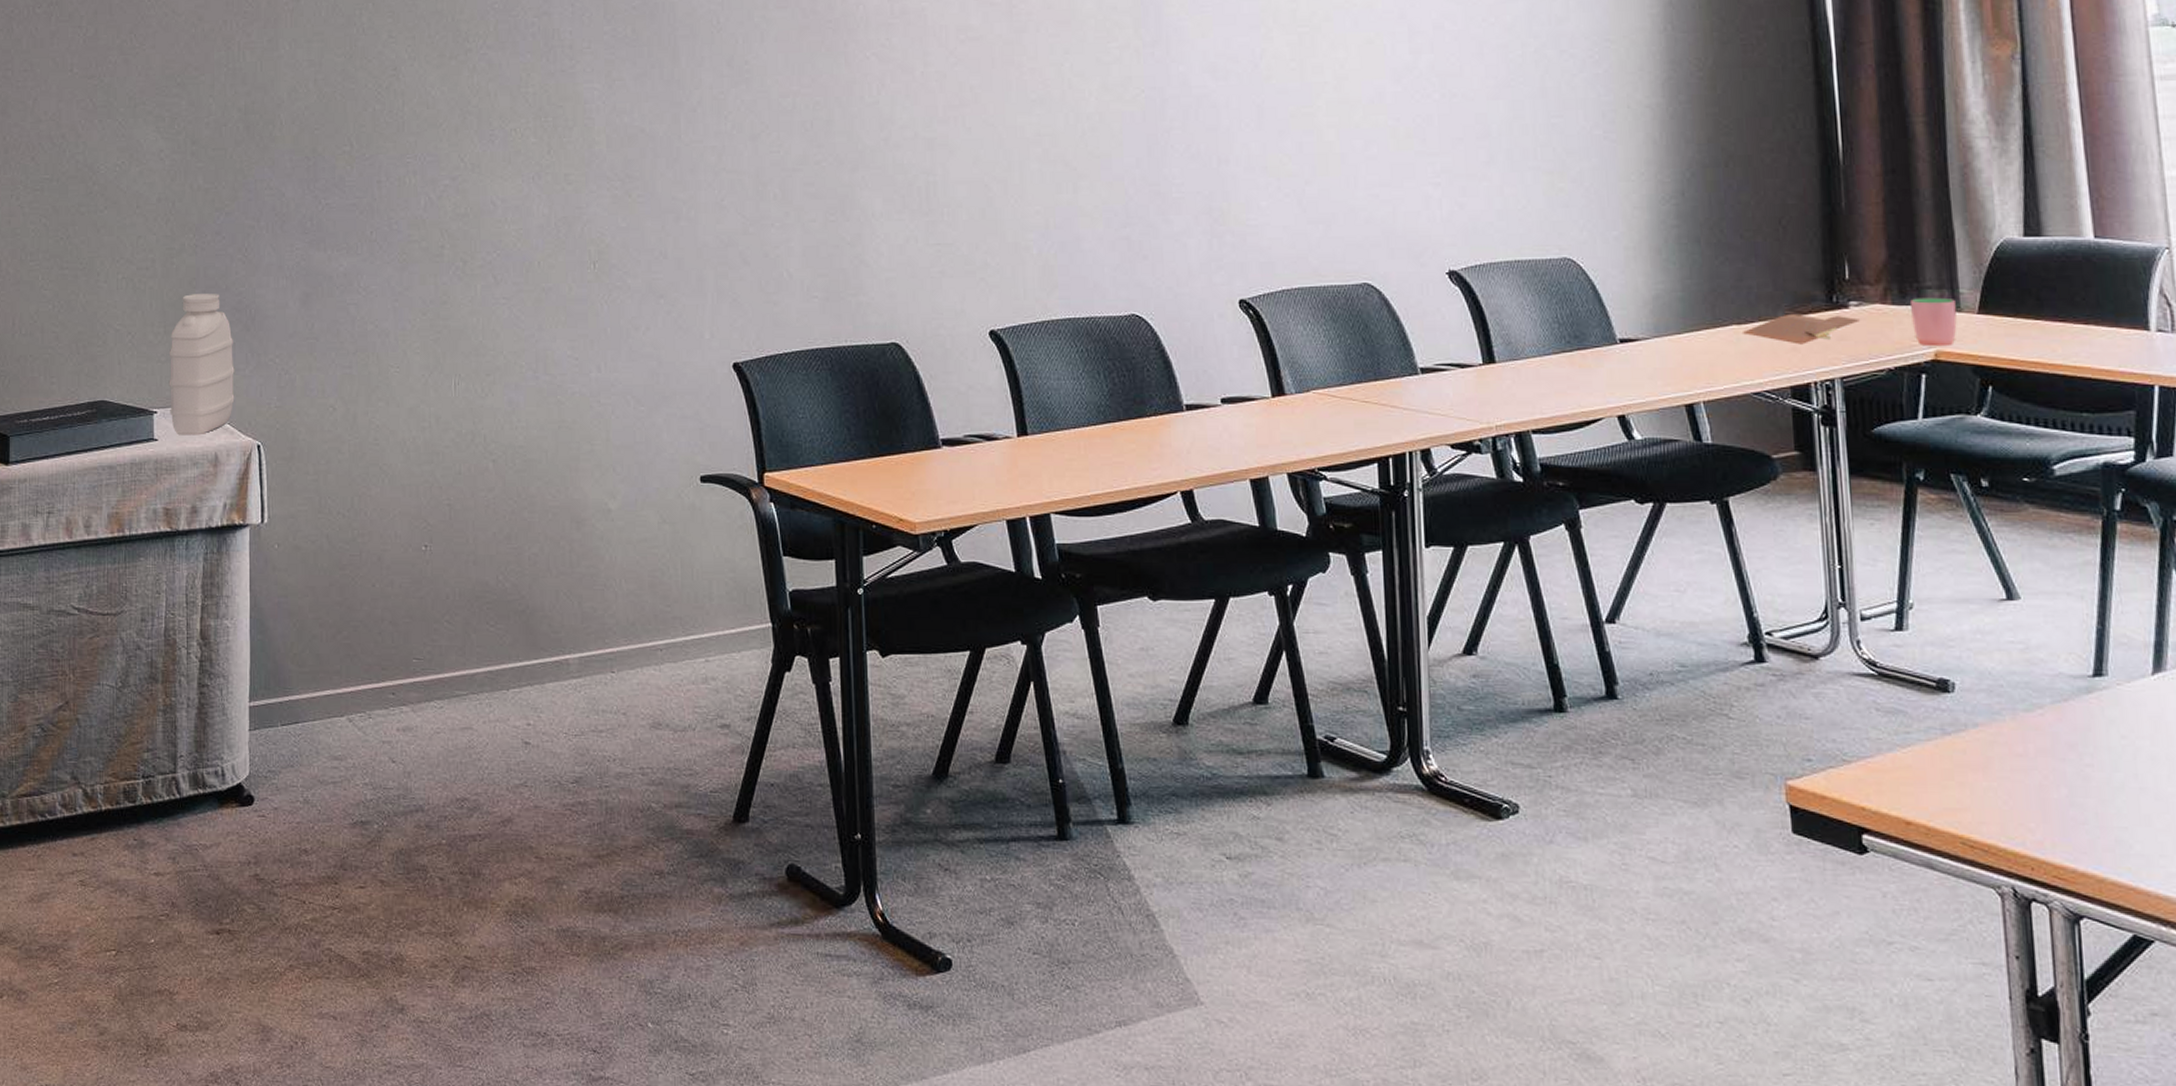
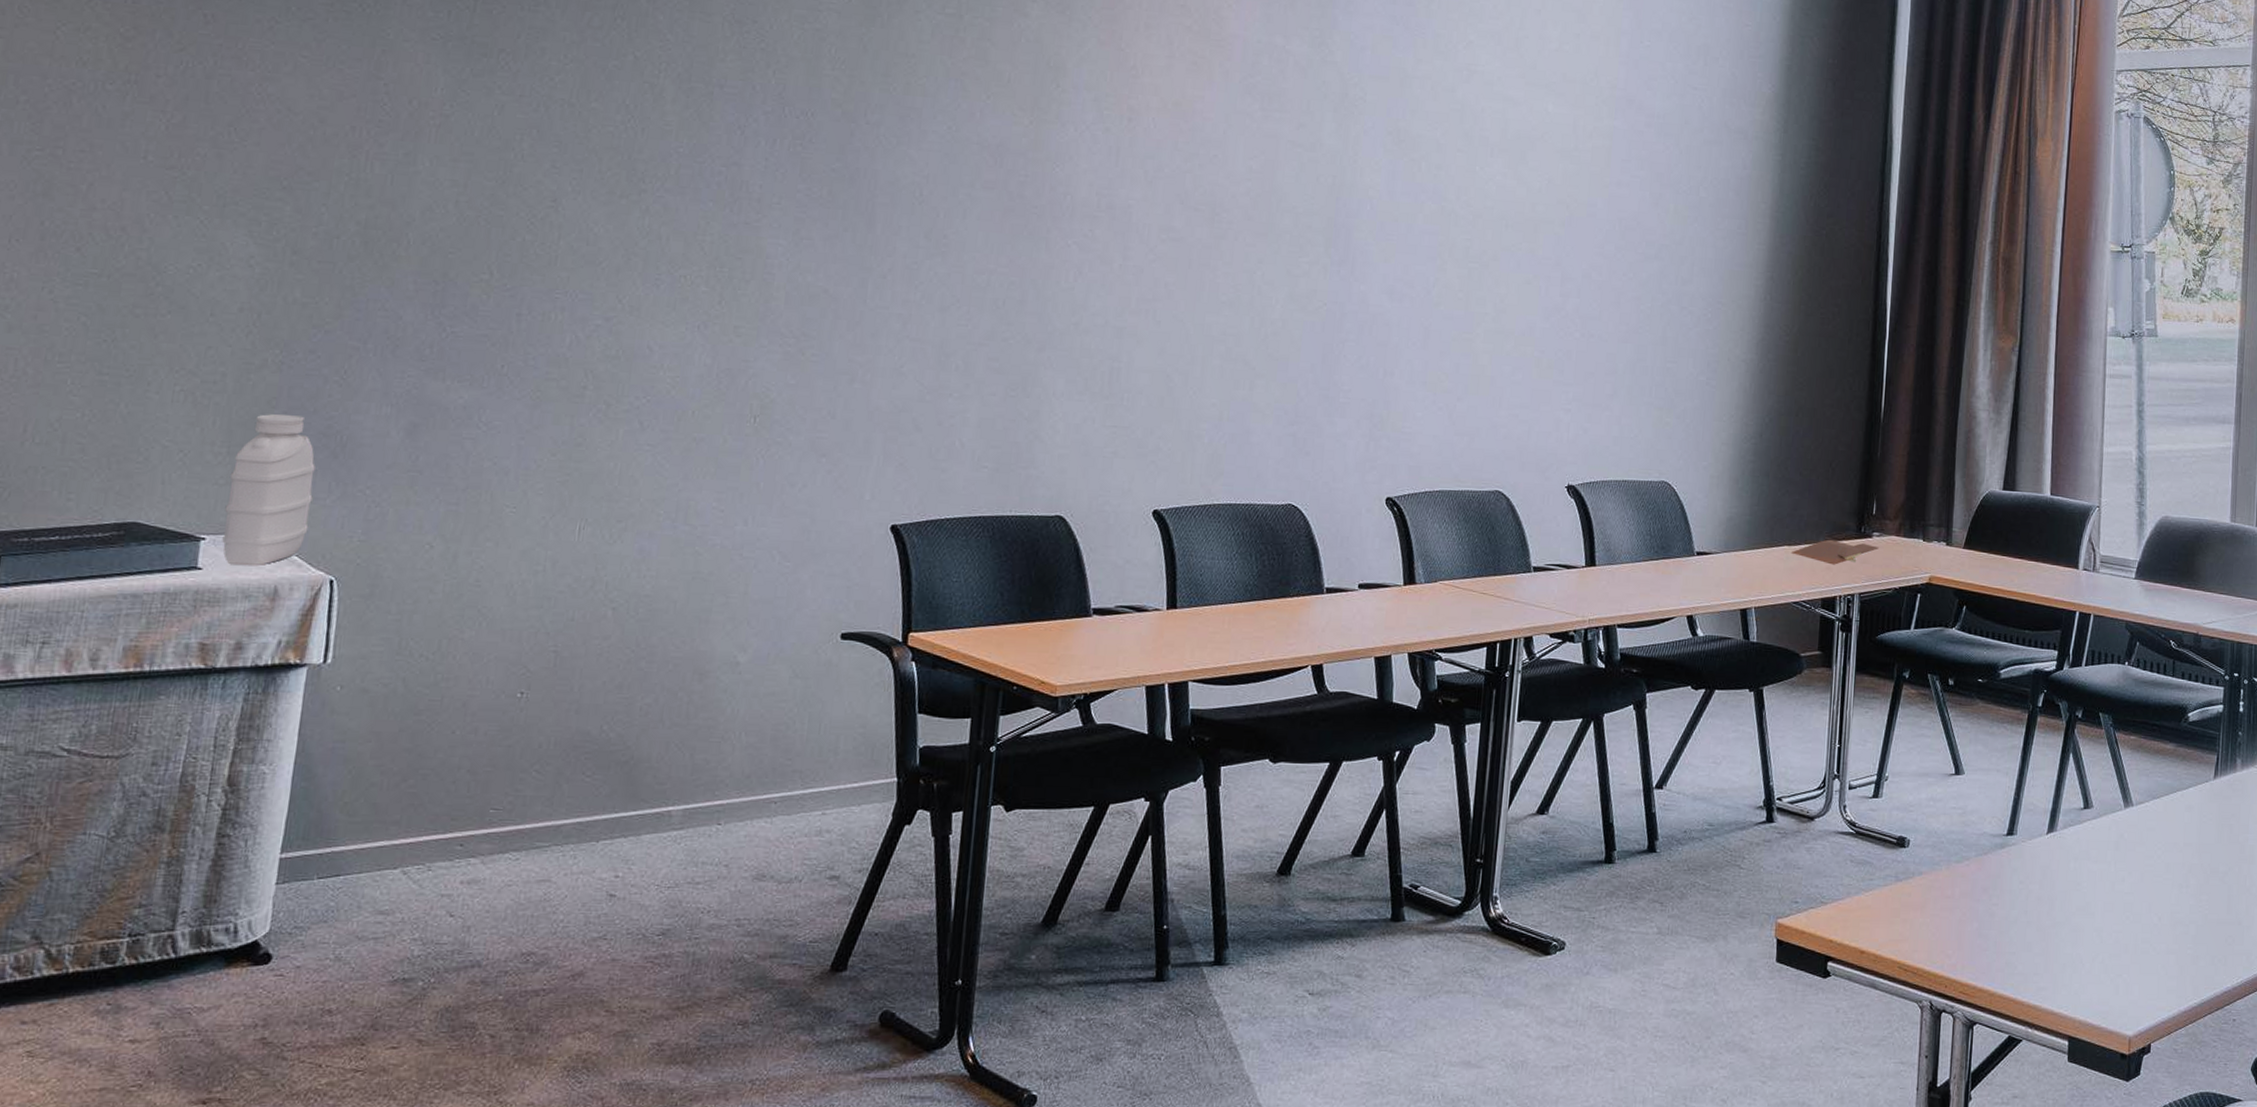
cup: present [1911,297,1957,347] -> none [1916,533,1949,573]

